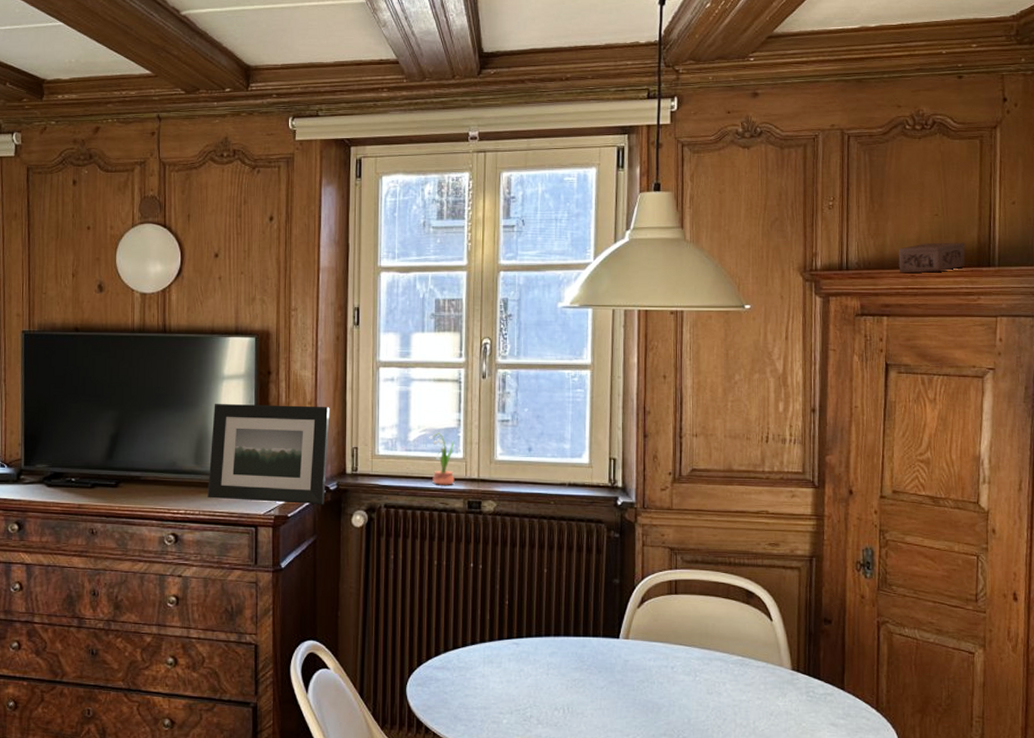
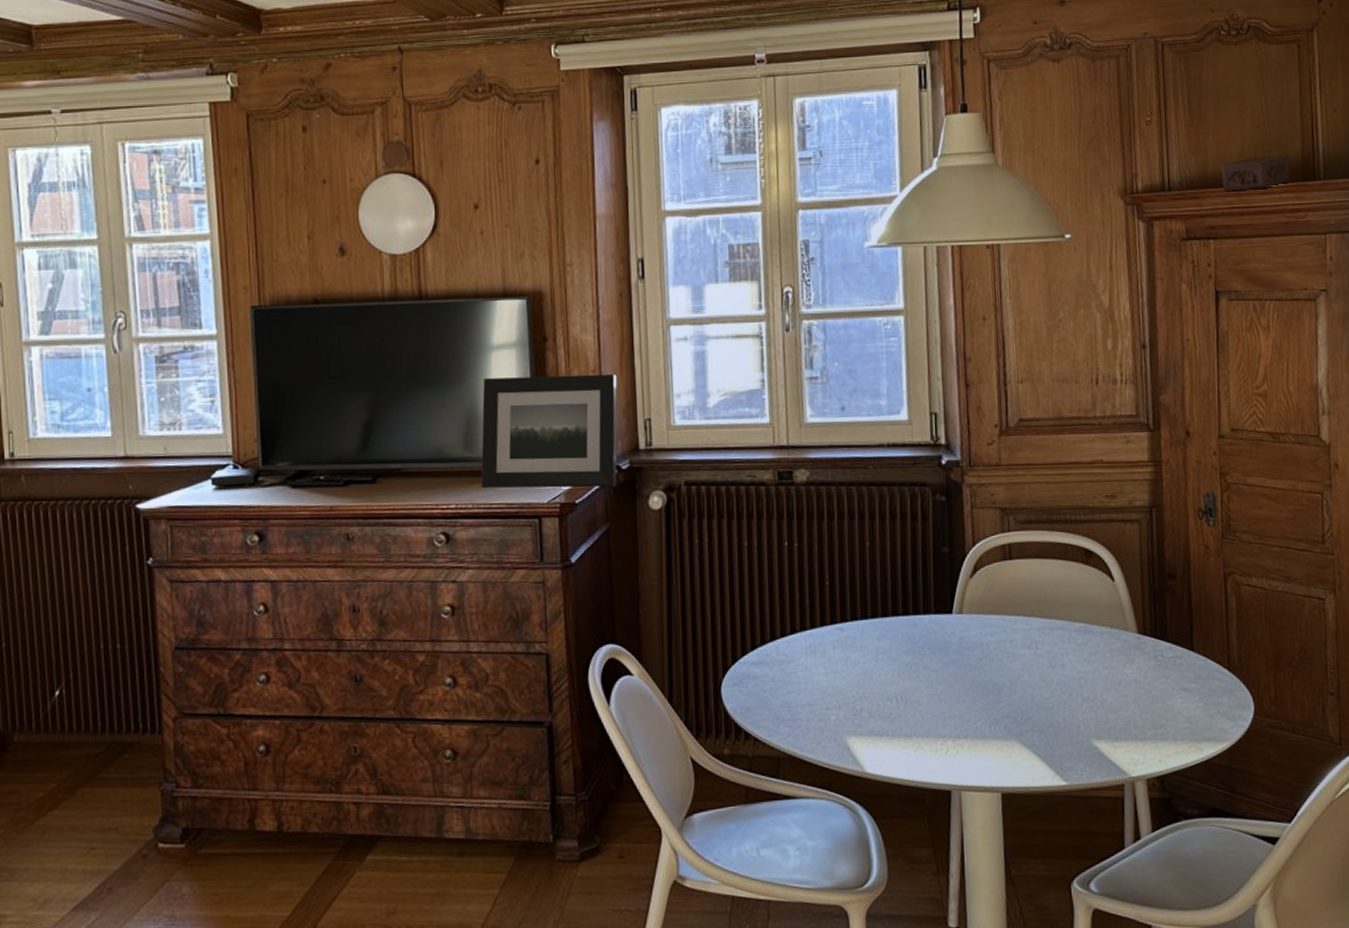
potted flower: present [429,432,455,485] -> none [730,395,762,456]

